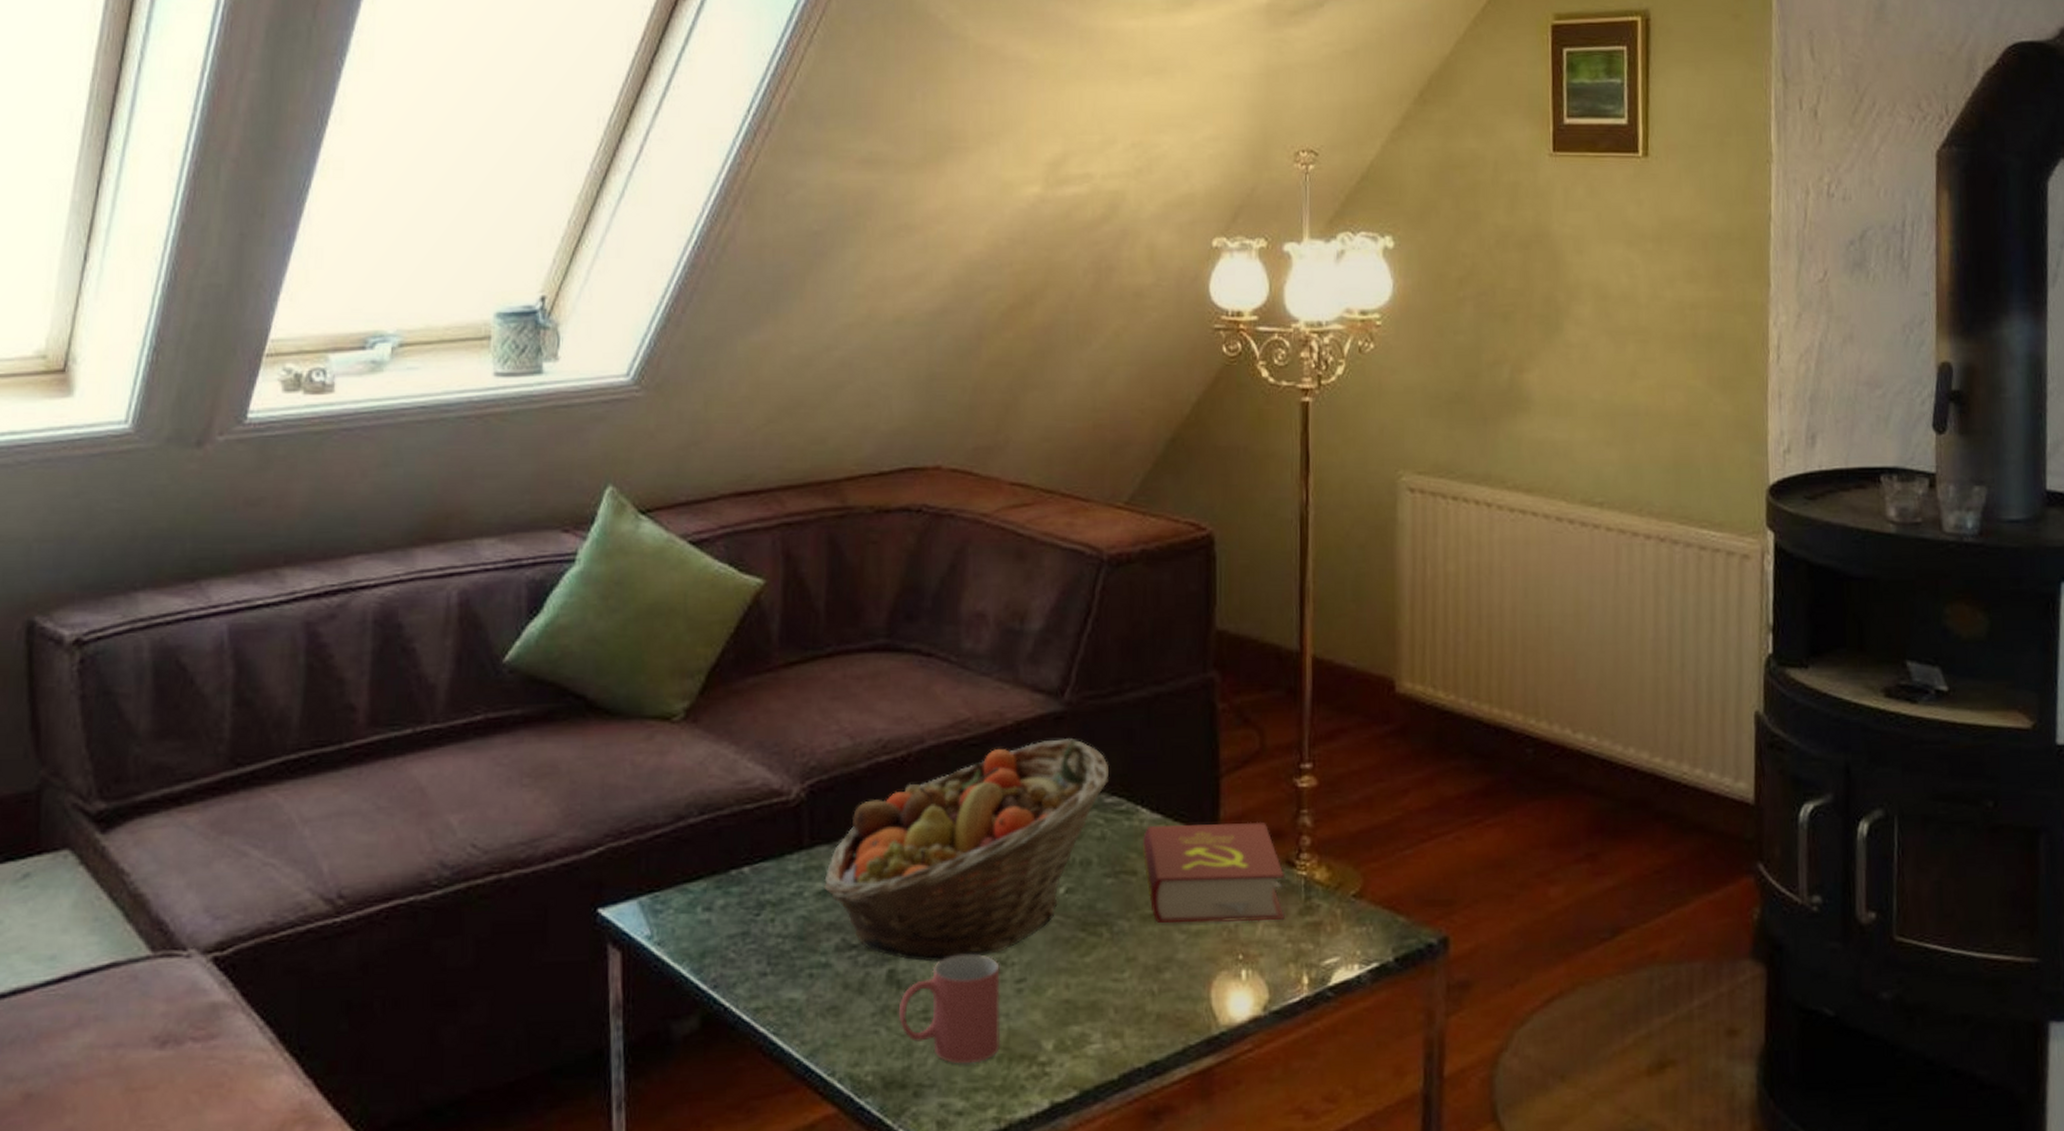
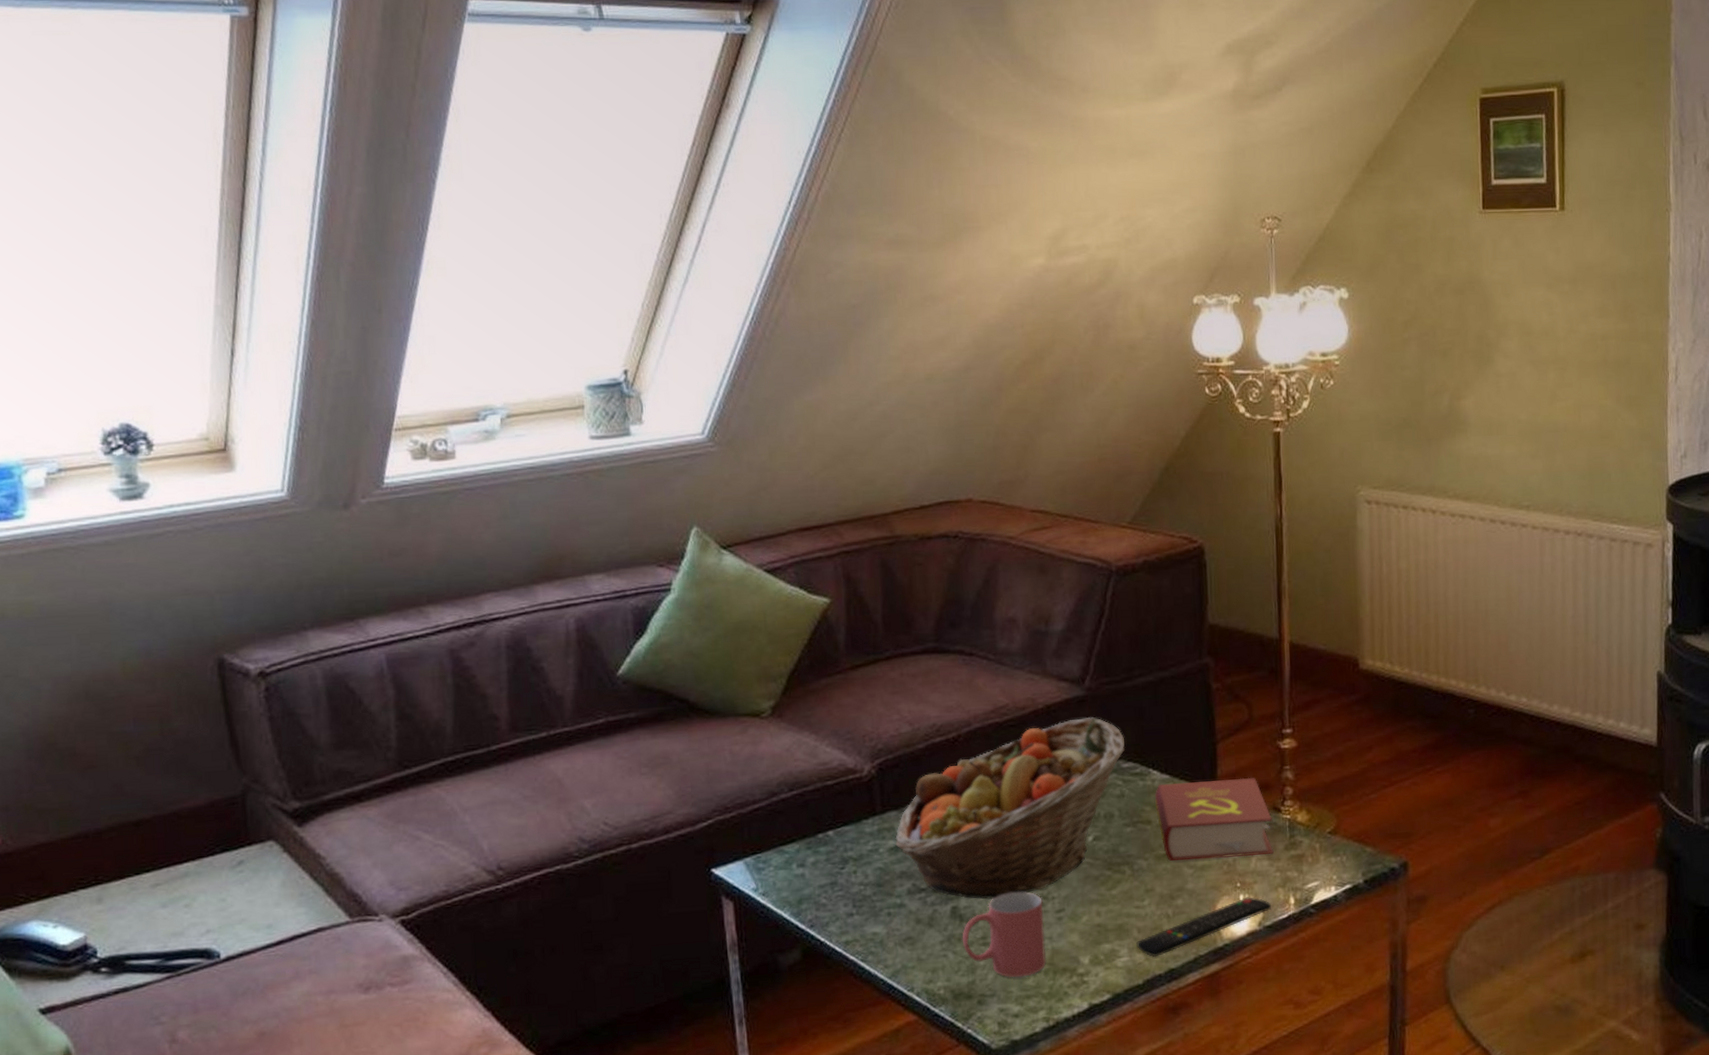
remote control: none [1112,973,1280,1045] -> present [1136,897,1272,957]

